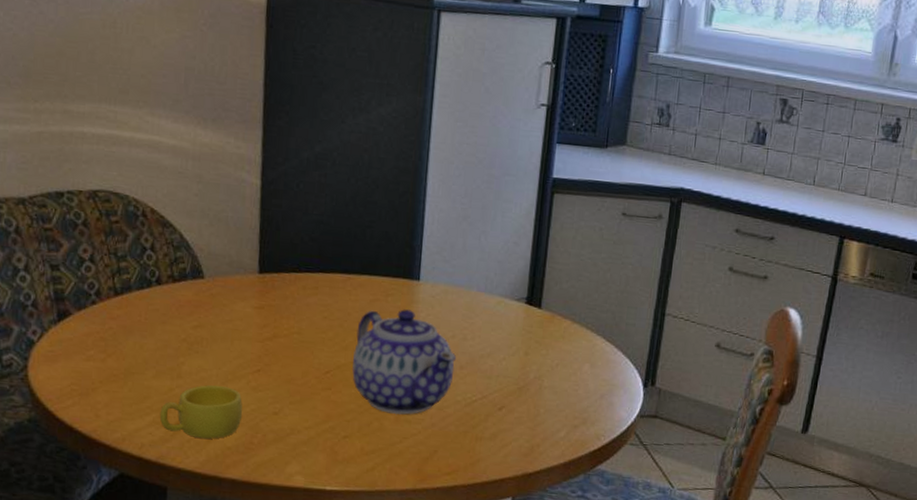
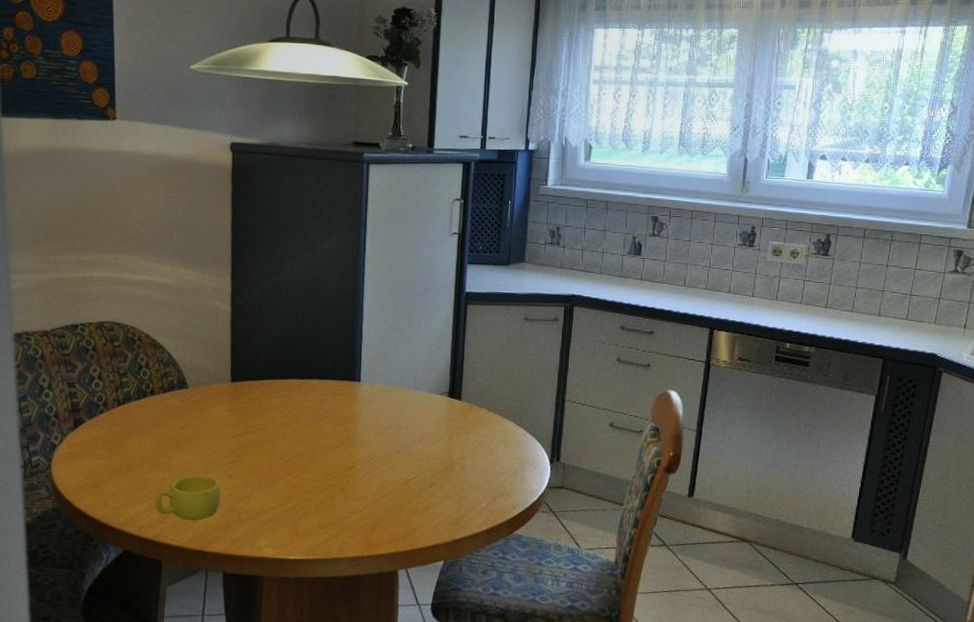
teapot: present [352,309,457,415] -> none [308,406,393,494]

